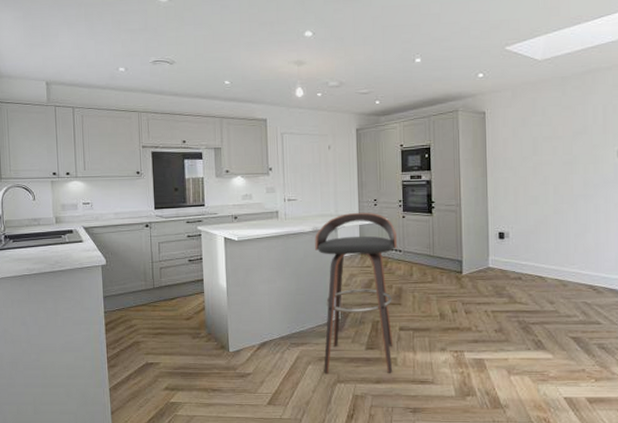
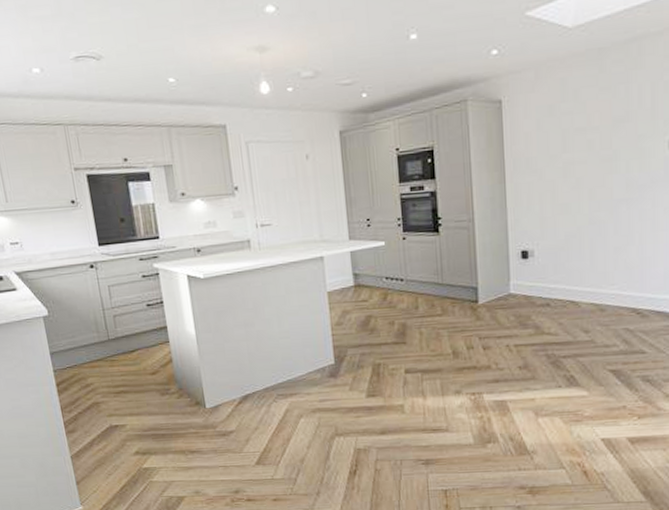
bar stool: present [315,212,398,373] -> none [297,235,400,426]

